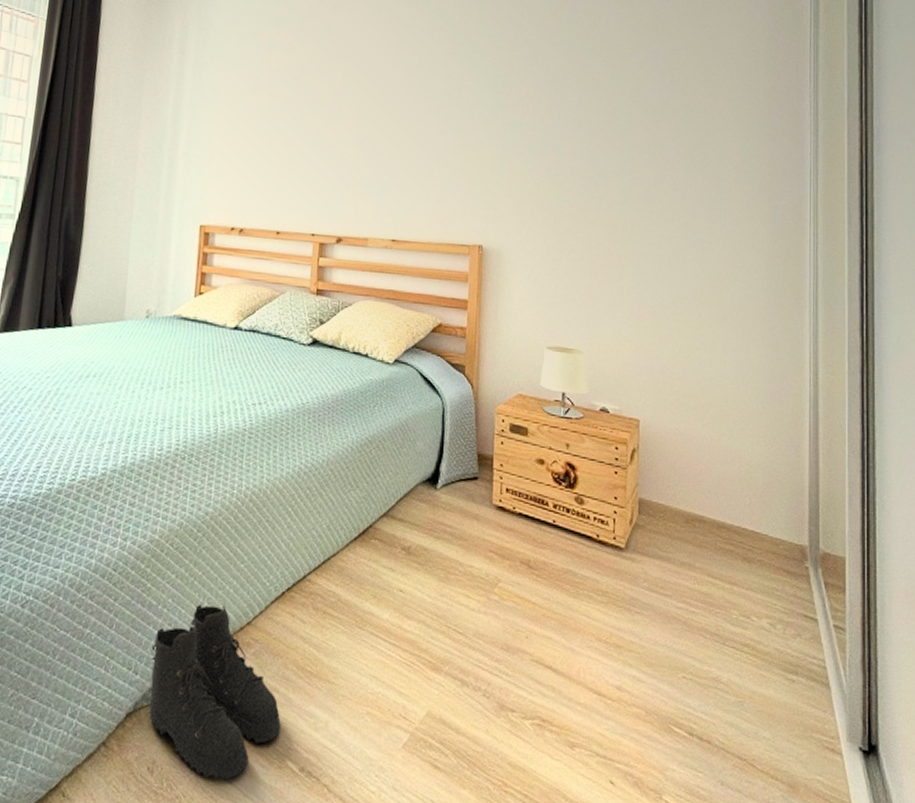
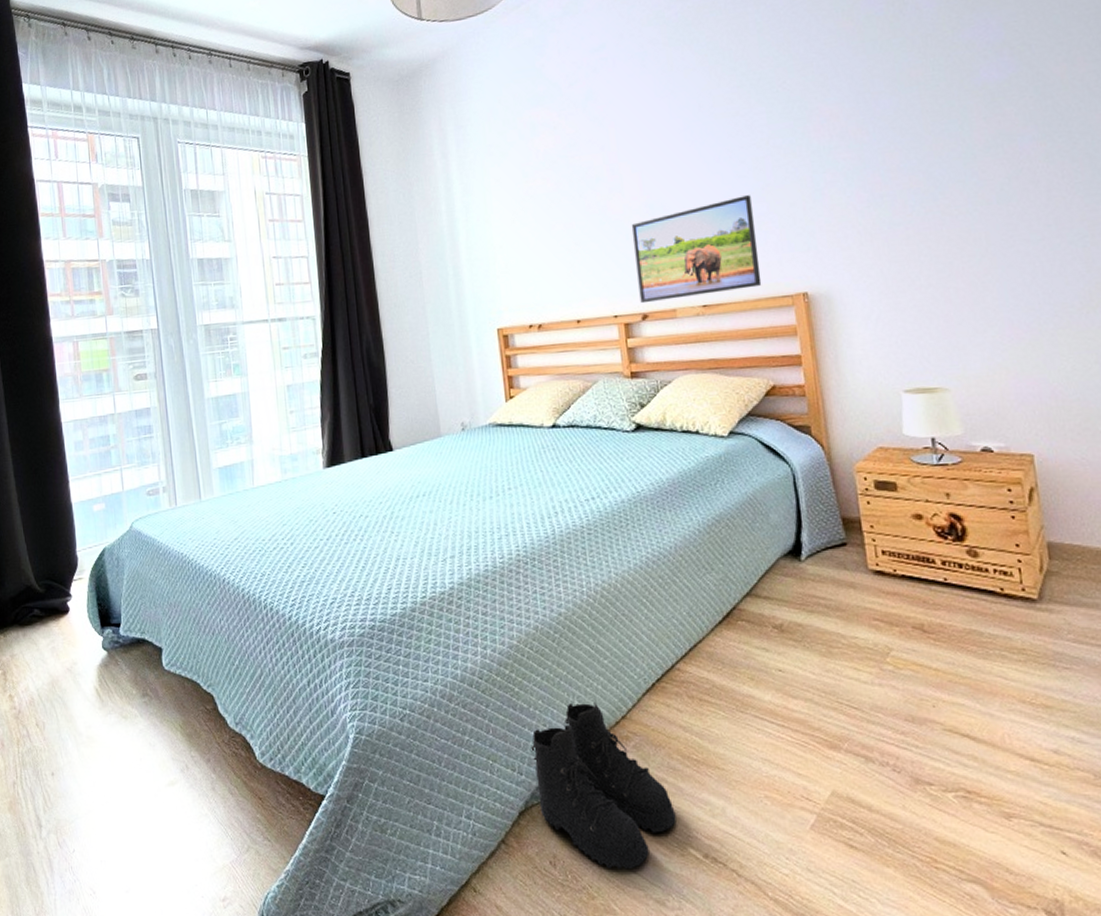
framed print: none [337,149,450,232] -> present [631,195,762,304]

